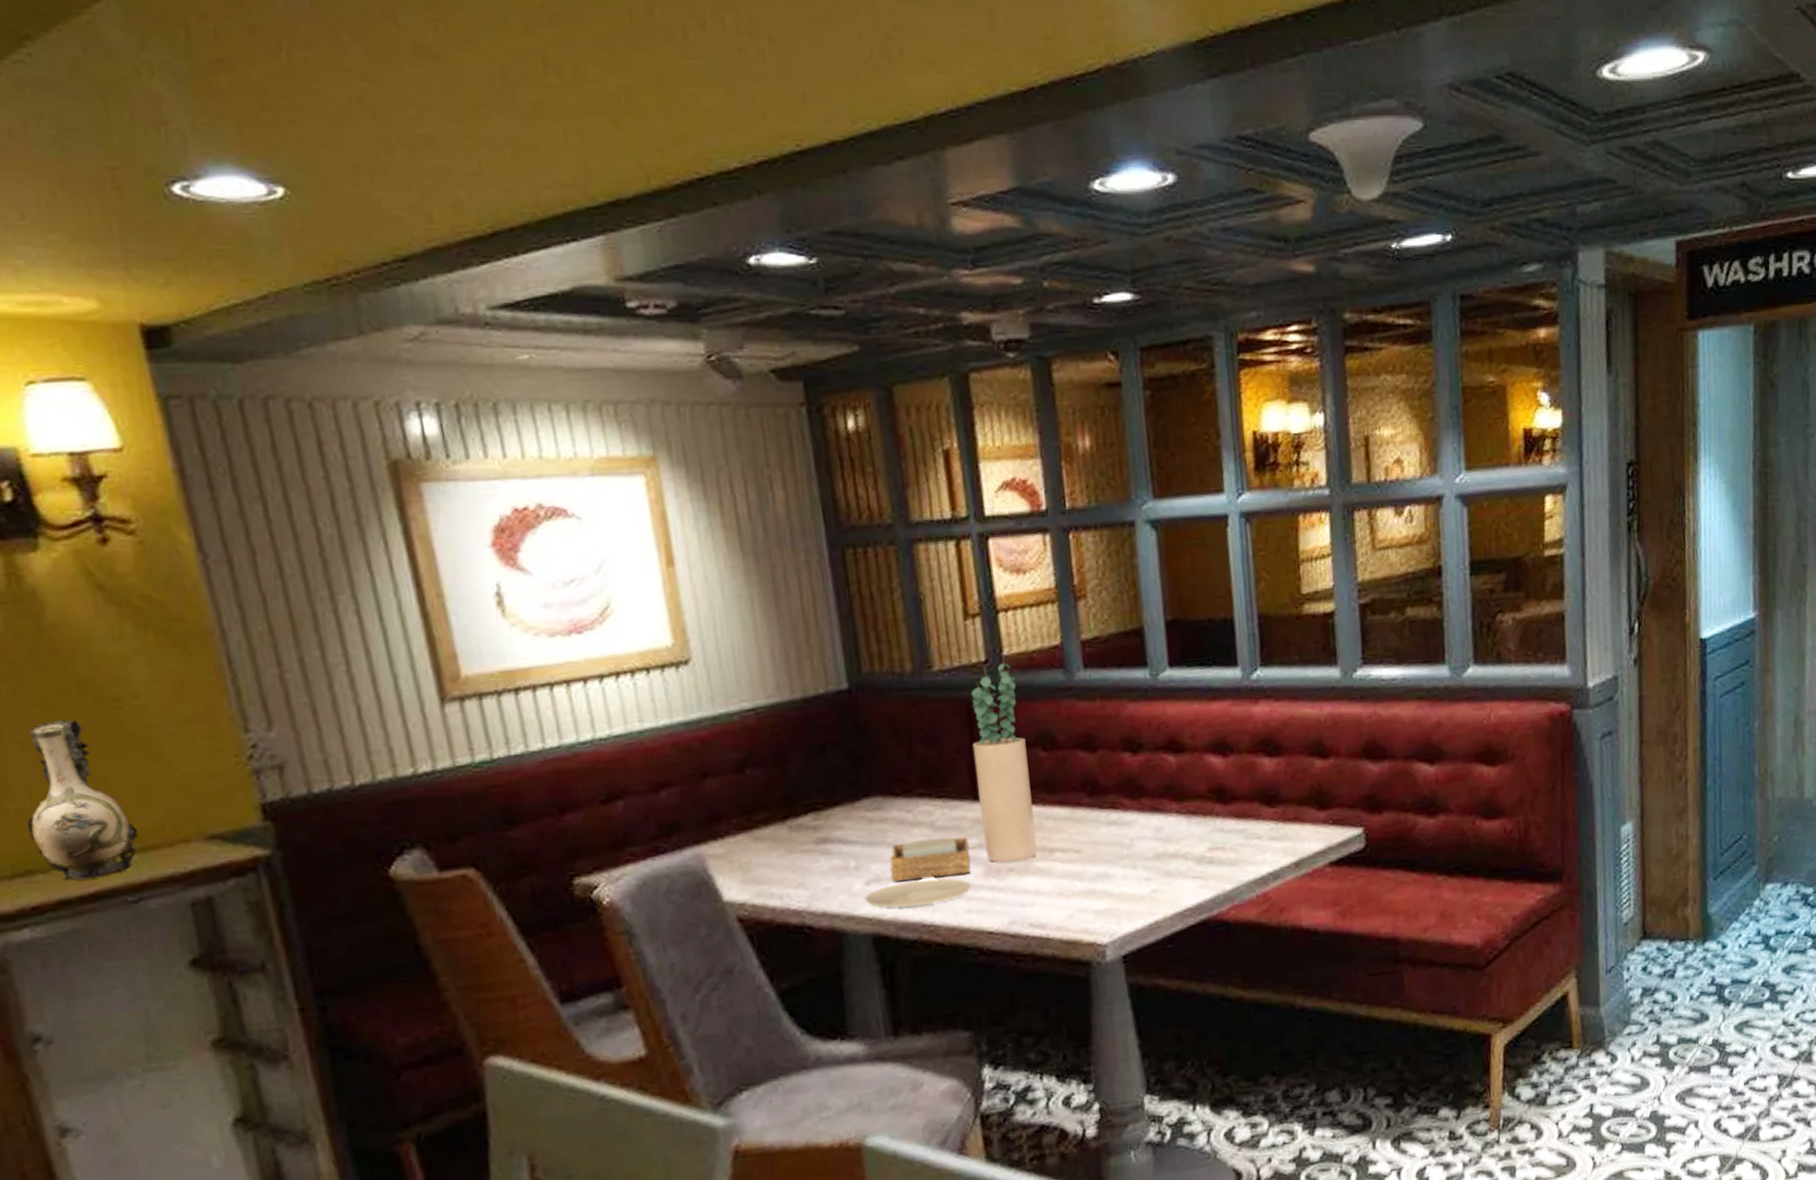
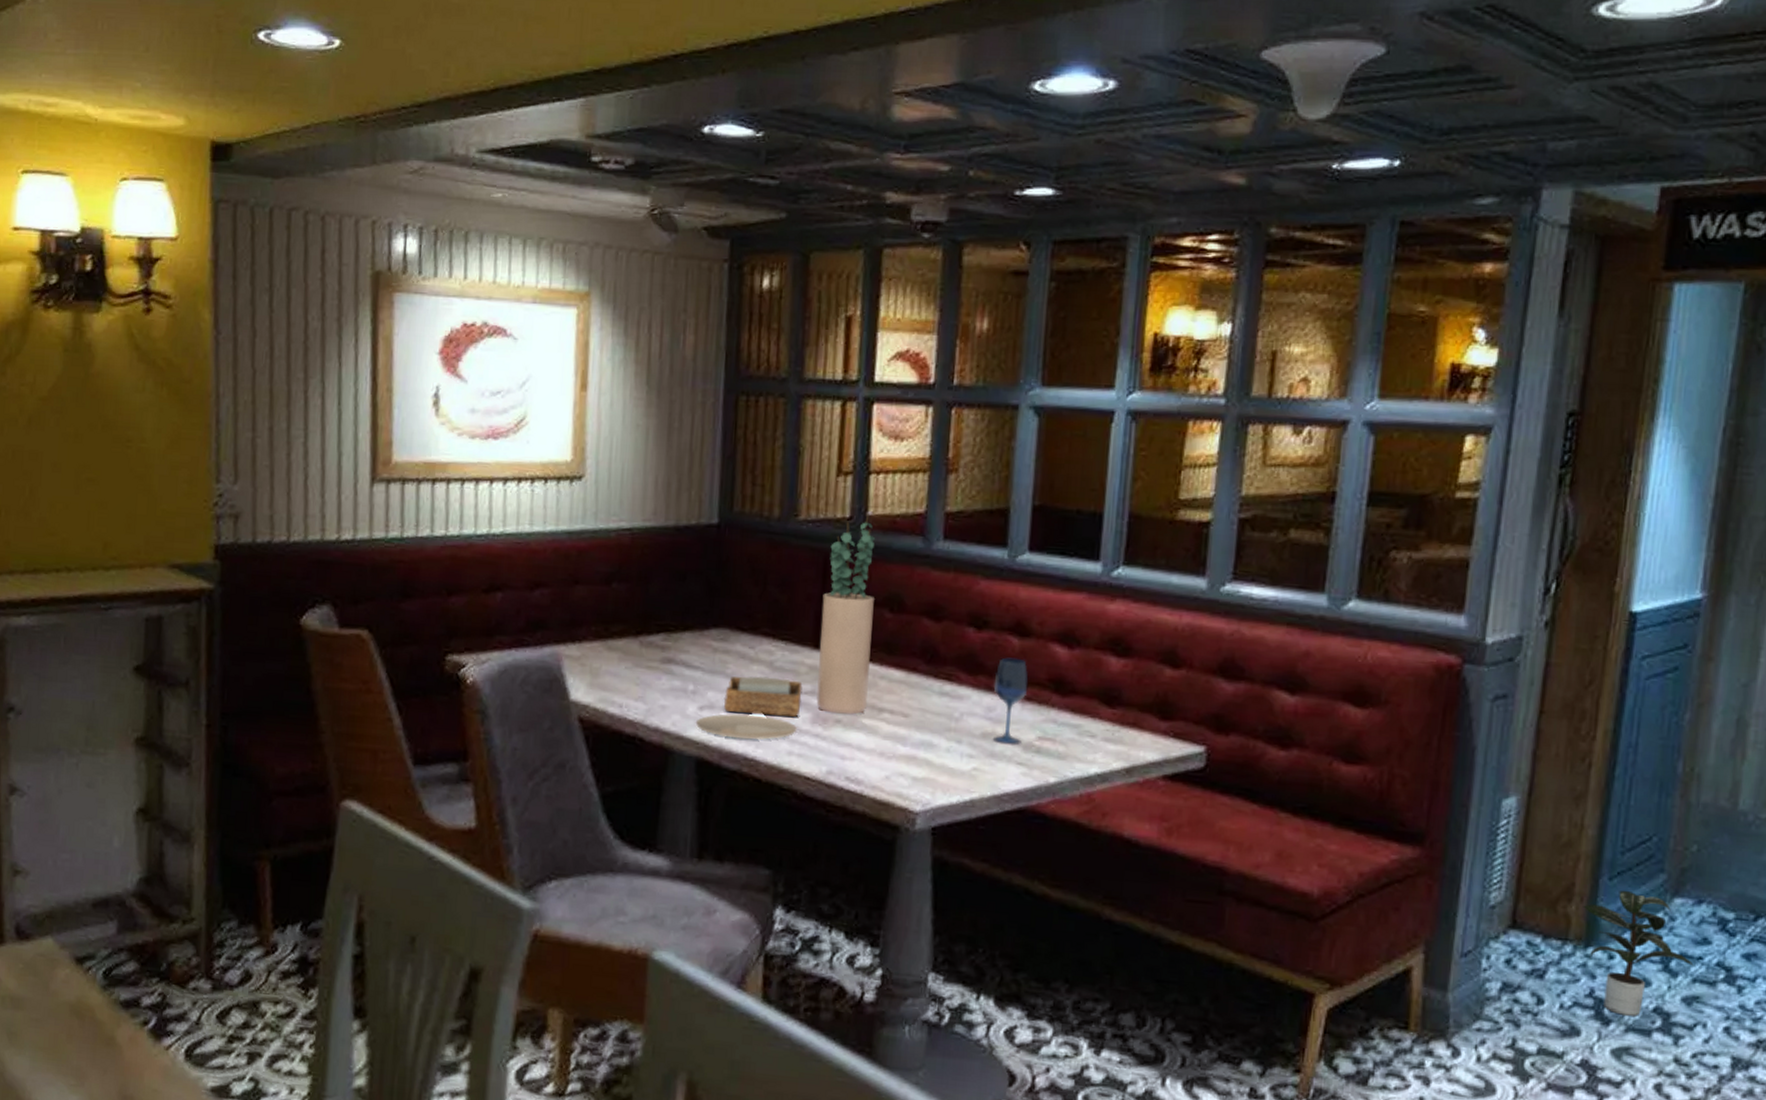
decorative vase: present [26,719,139,881] -> none [43,450,121,585]
wineglass: none [1156,774,1194,862] -> present [992,657,1029,745]
potted plant: none [1697,886,1788,995] -> present [1583,890,1694,1017]

